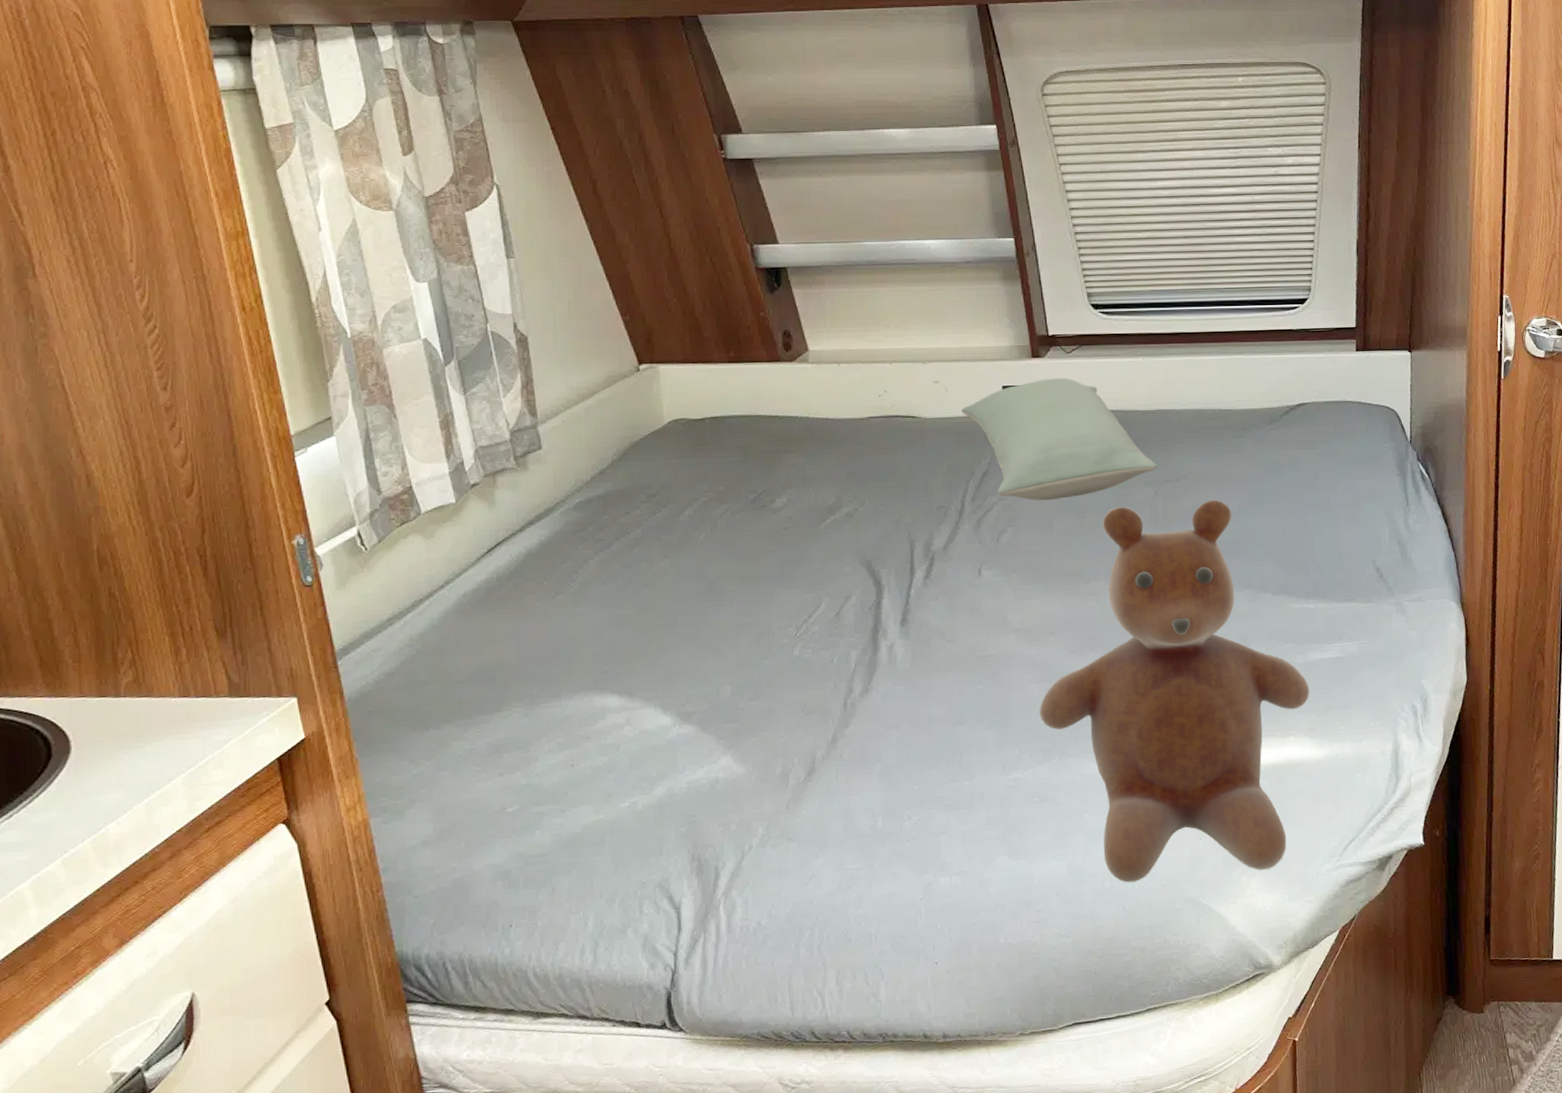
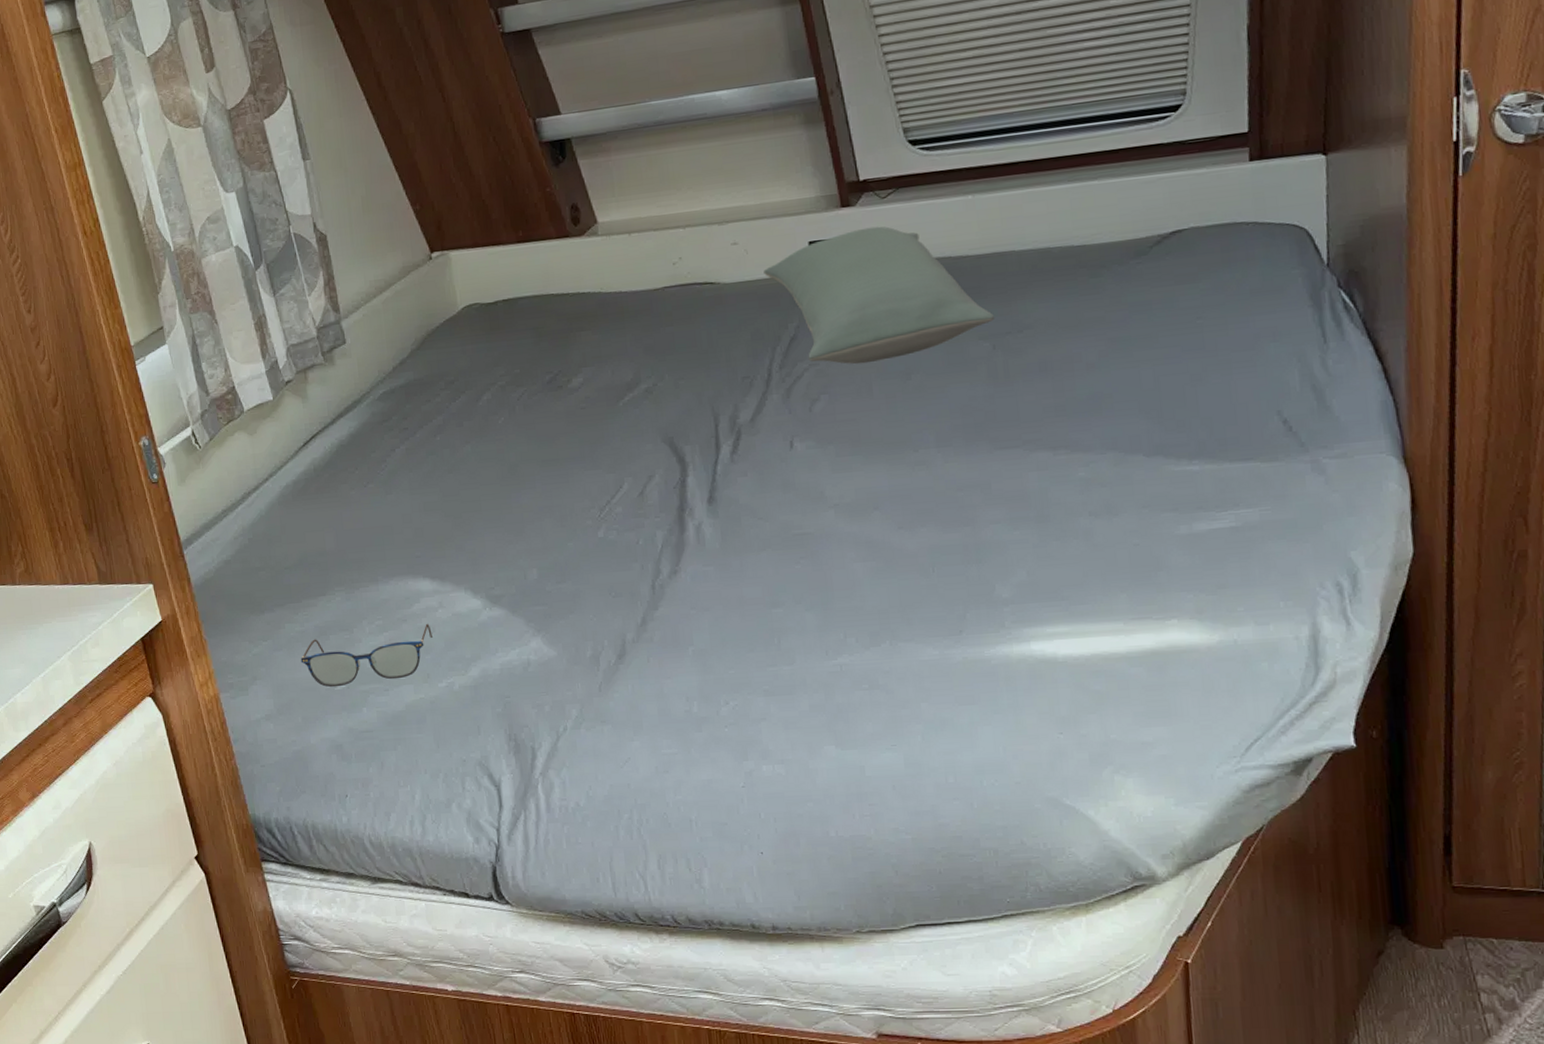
glasses: none [468,740,617,810] -> present [300,623,432,688]
teddy bear: present [1039,499,1310,883] -> none [864,350,1197,778]

